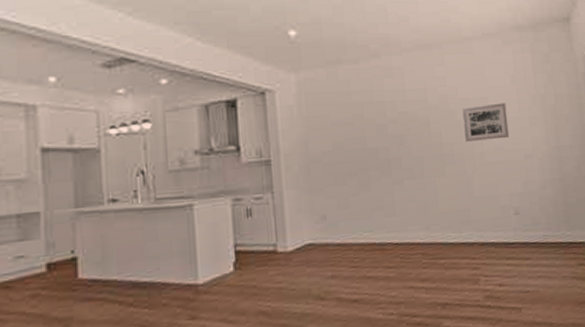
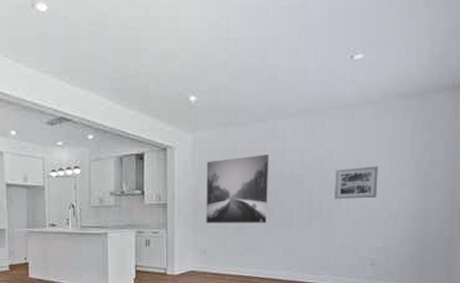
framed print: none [316,94,395,181] -> present [206,154,270,223]

